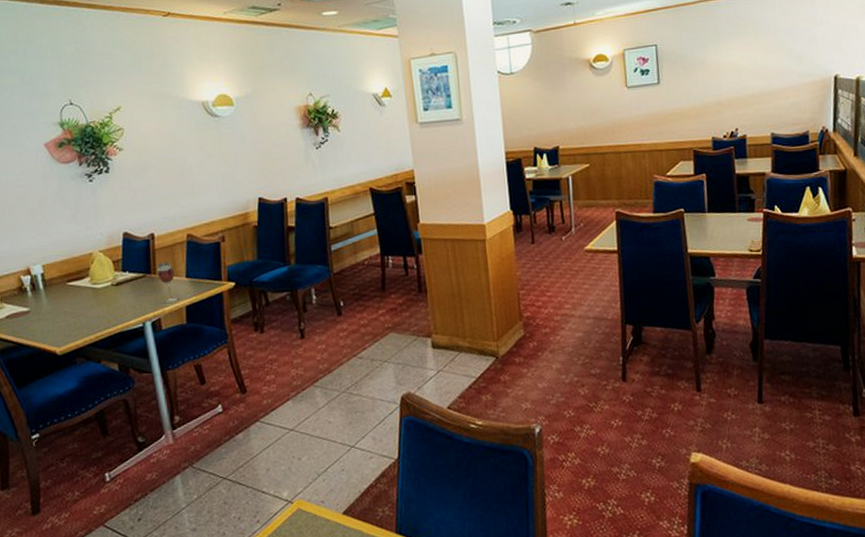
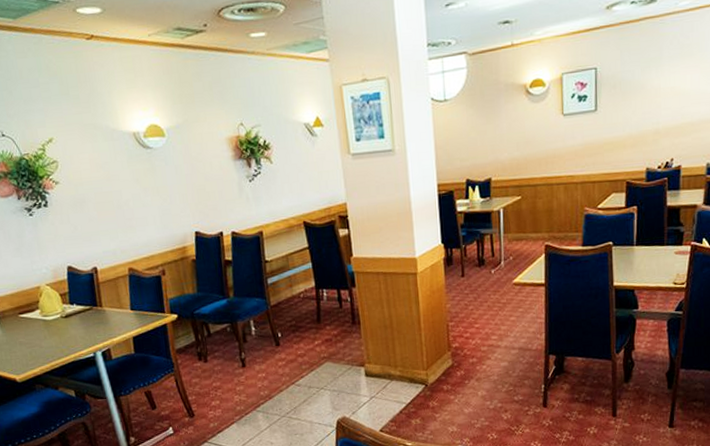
wineglass: present [156,262,179,304] -> none [102,295,126,335]

